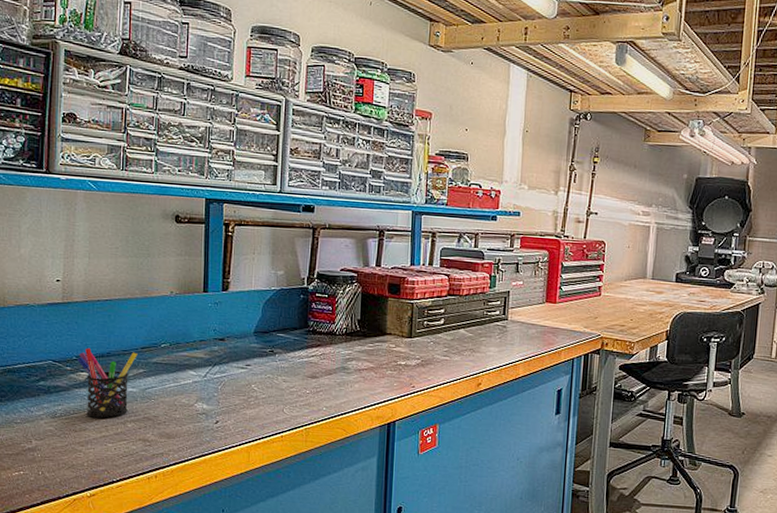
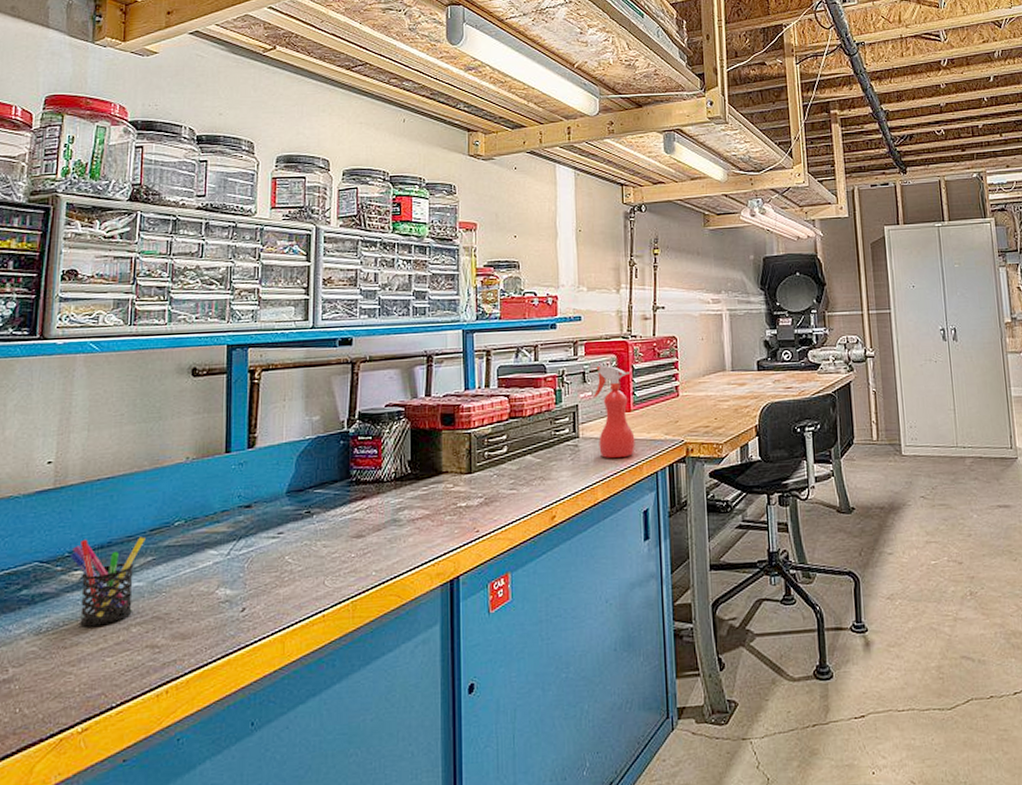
spray bottle: none [524,258,559,342] -> present [593,365,635,458]

